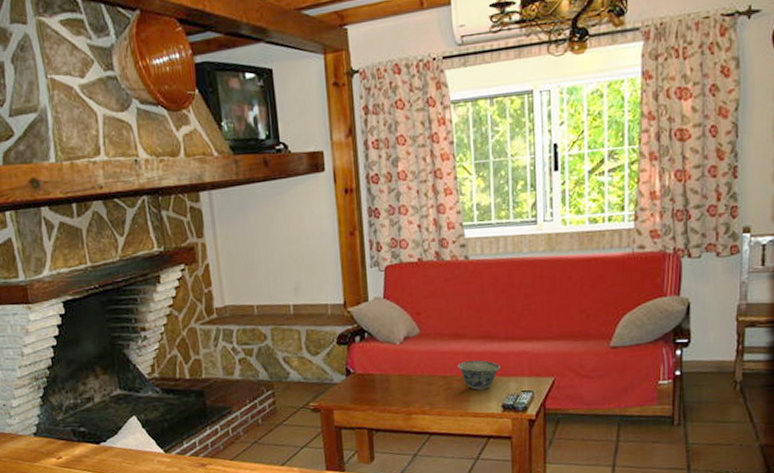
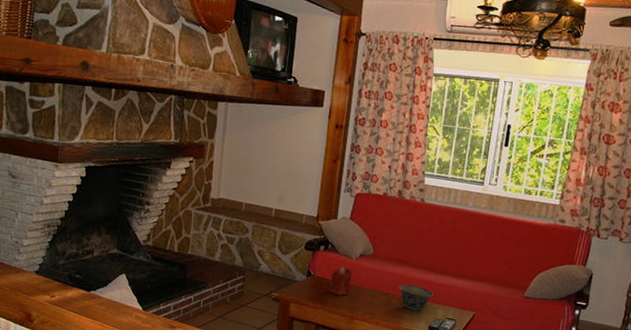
candle: none [375,356,401,391] -> present [330,266,352,296]

